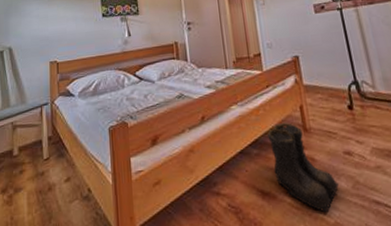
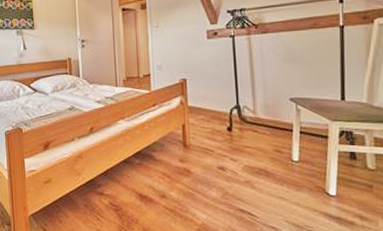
boots: present [267,123,339,213] -> none [150,139,209,216]

